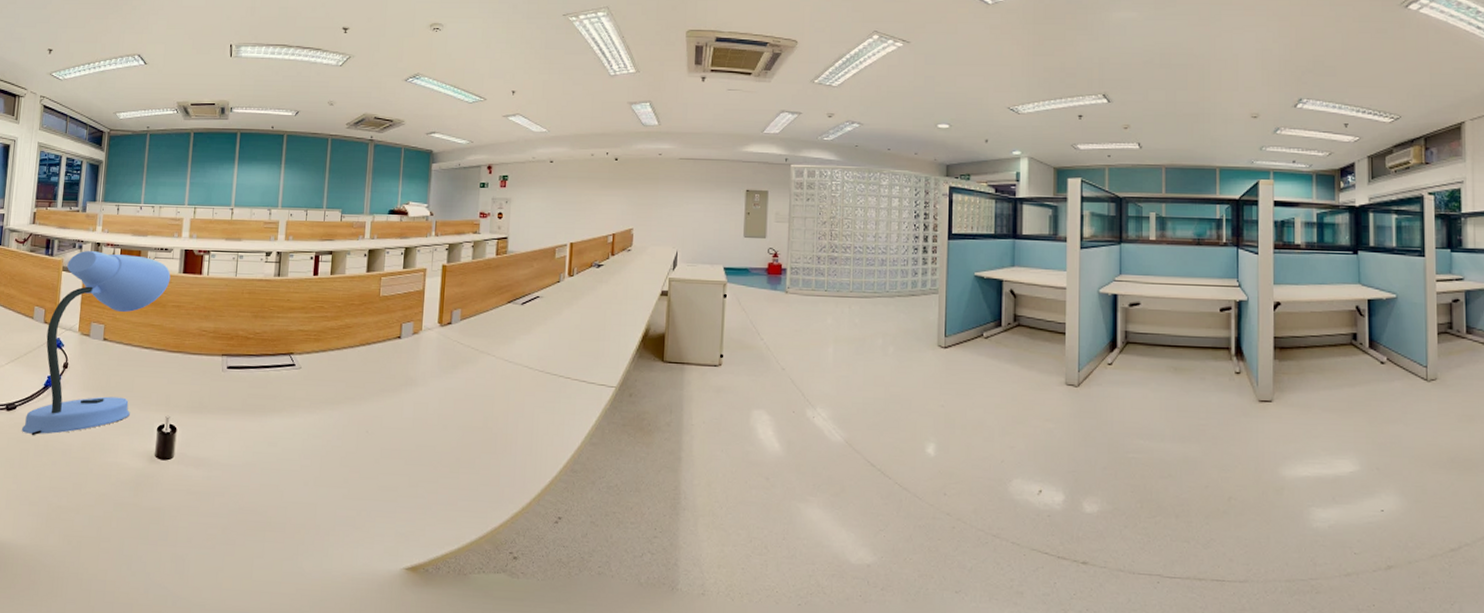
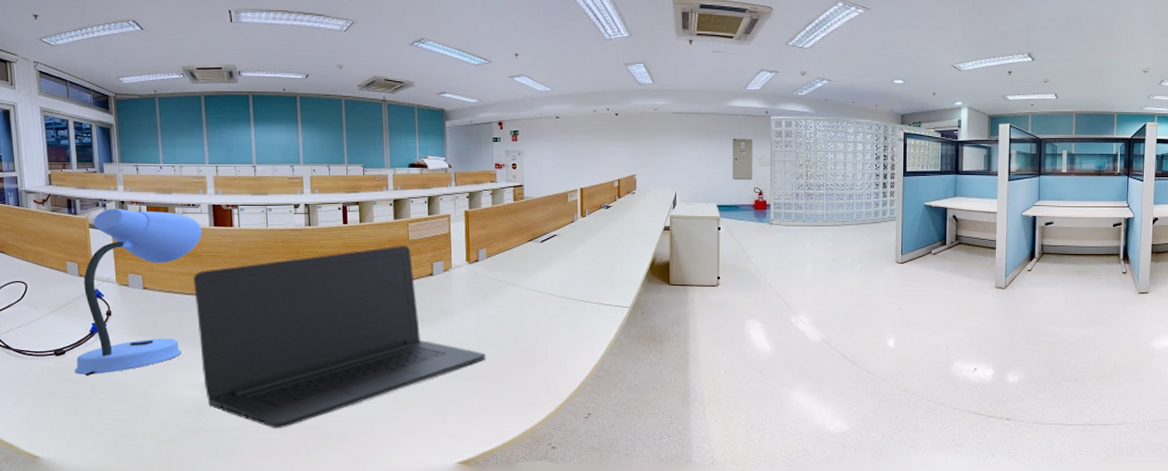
laptop: none [147,302,449,511] -> present [193,246,486,429]

